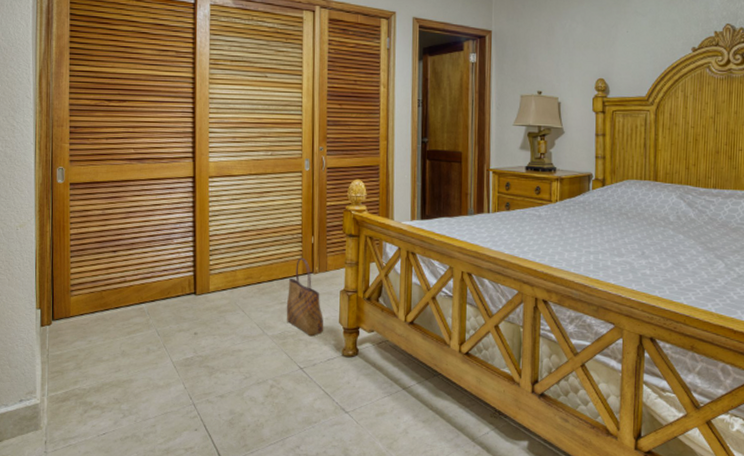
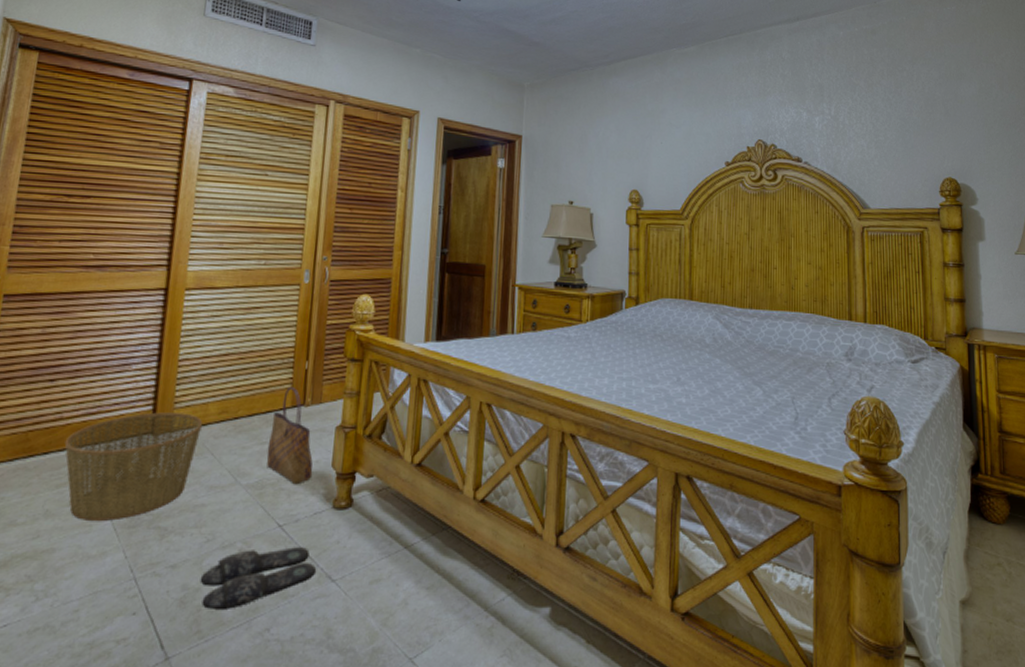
basket: none [130,277,234,360] -> present [64,412,203,521]
slippers: none [243,385,332,430] -> present [200,547,316,609]

